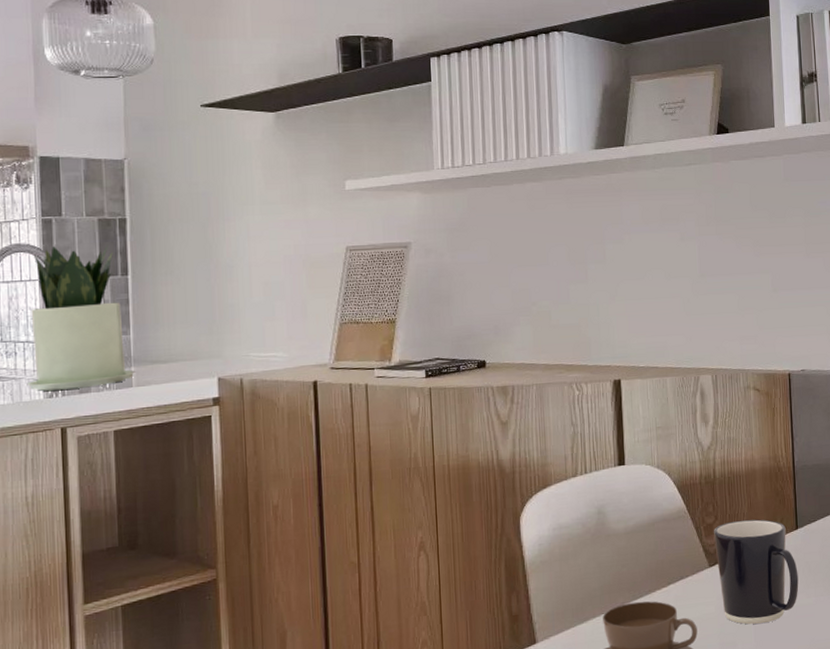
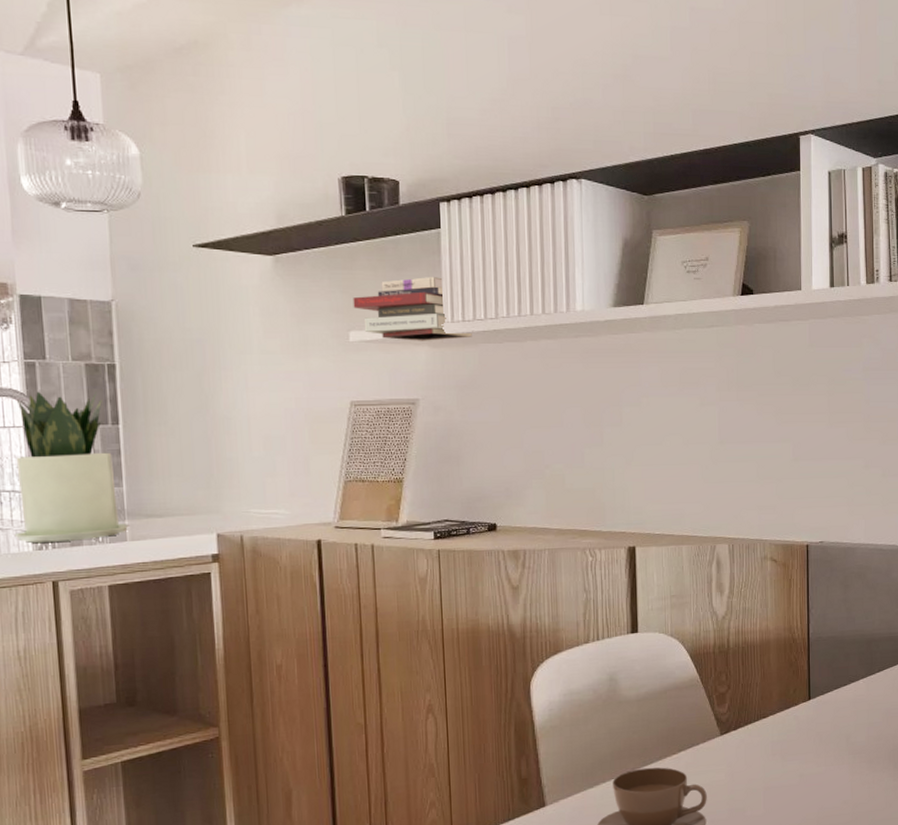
books: none [349,126,461,188] -> present [353,276,472,341]
mug: present [713,519,799,625] -> none [725,689,809,792]

